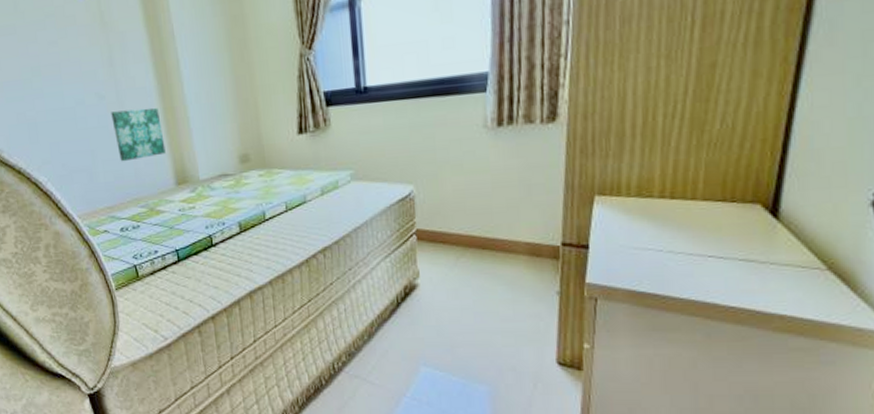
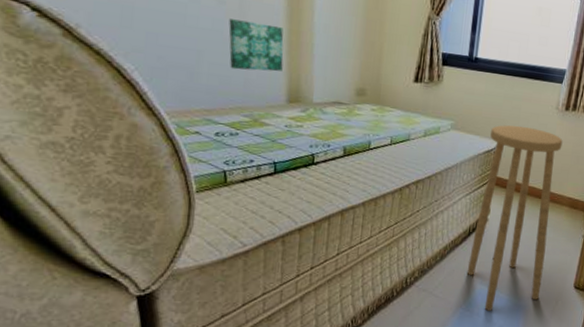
stool: none [401,159,509,399] -> present [466,125,563,311]

